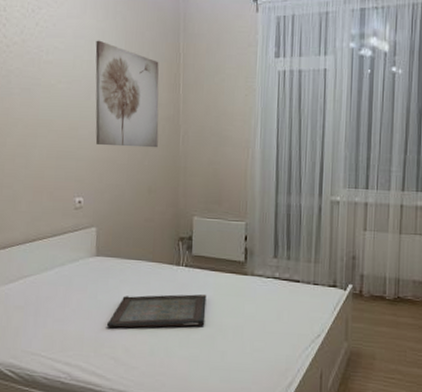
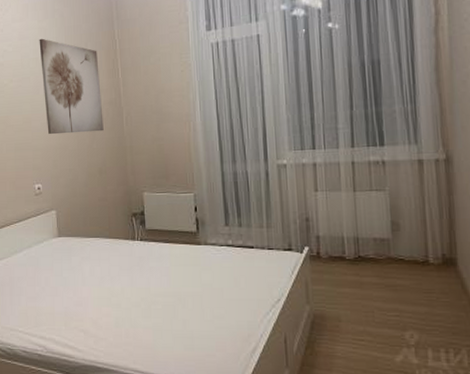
serving tray: present [106,294,207,328] -> none [73,265,165,302]

